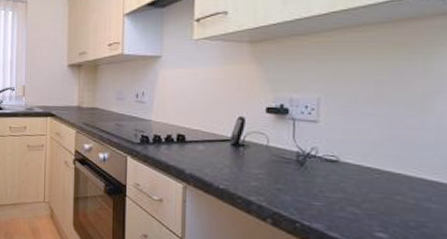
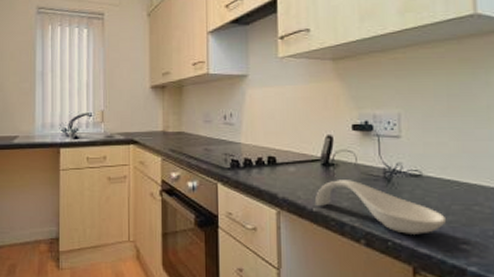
spoon rest: none [221,160,363,219] -> present [314,180,447,234]

